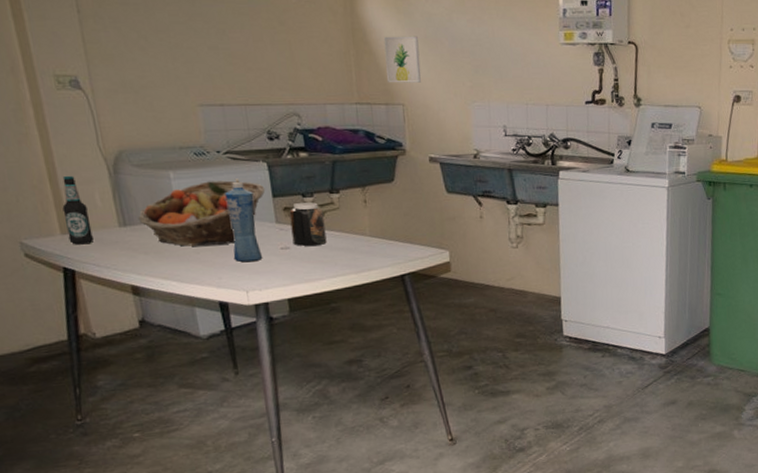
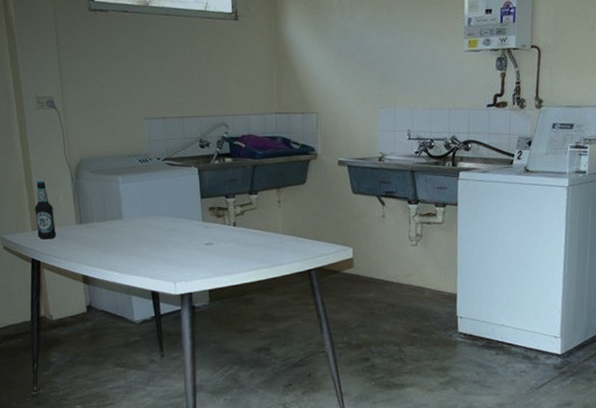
fruit basket: present [138,180,266,246] -> none [91,183,195,242]
squeeze bottle: present [225,178,263,263] -> none [162,182,190,256]
jar: present [289,202,327,246] -> none [214,203,245,242]
wall art: present [383,36,421,83] -> none [302,50,334,94]

